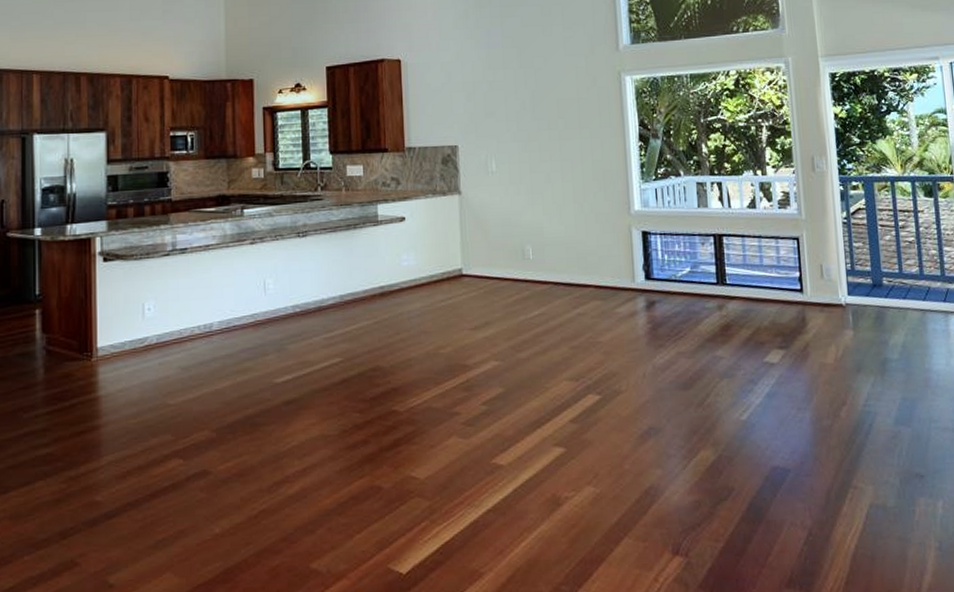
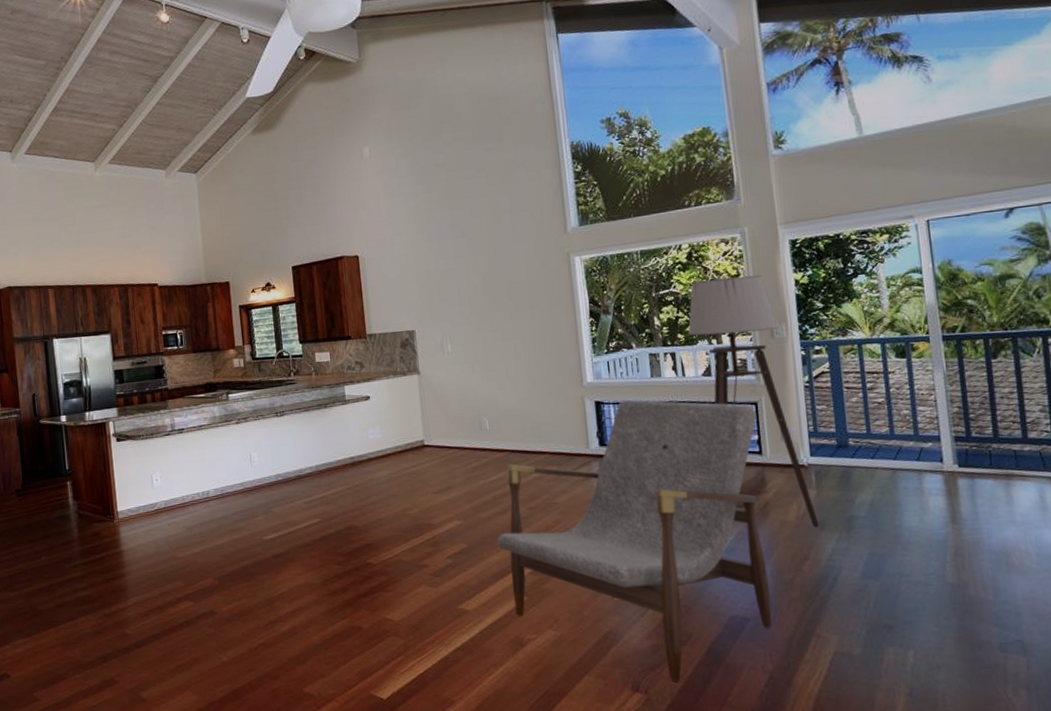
armchair: none [536,230,811,541] -> present [497,399,772,681]
floor lamp: none [734,106,856,371] -> present [688,274,819,528]

